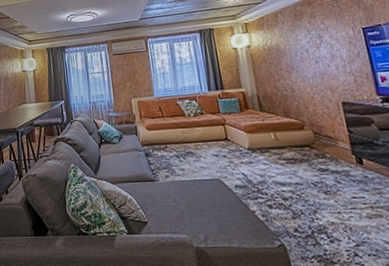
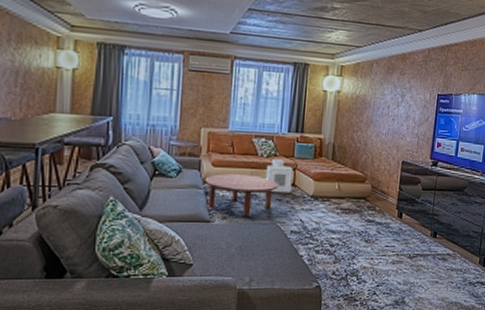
coffee table: none [143,134,212,174] -> present [204,174,279,217]
air purifier: none [196,116,226,149] -> present [266,158,293,194]

